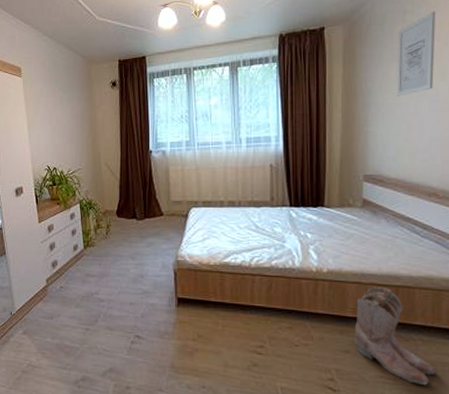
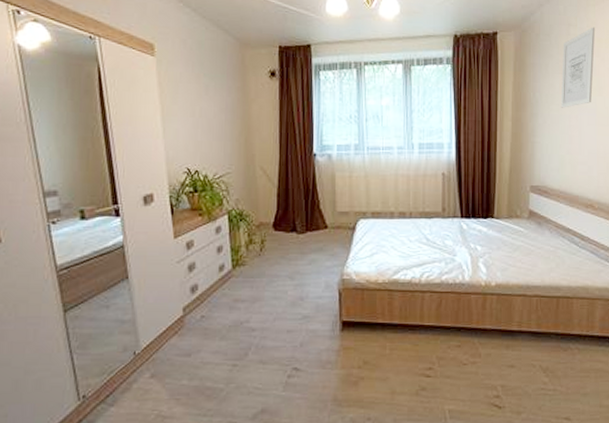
boots: present [354,287,436,385] -> none [519,299,590,393]

